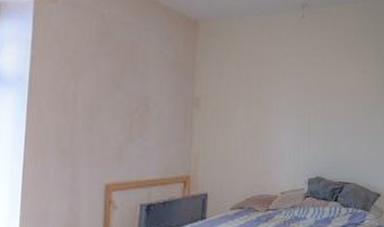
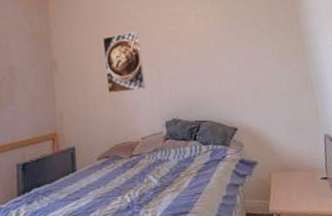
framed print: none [252,78,294,142] -> present [103,31,146,93]

